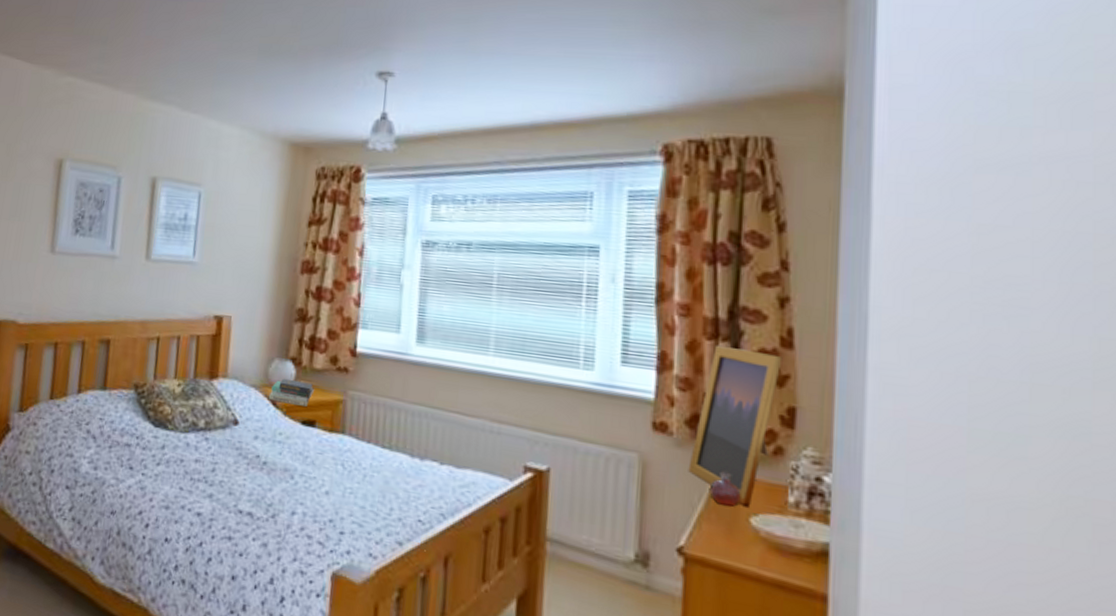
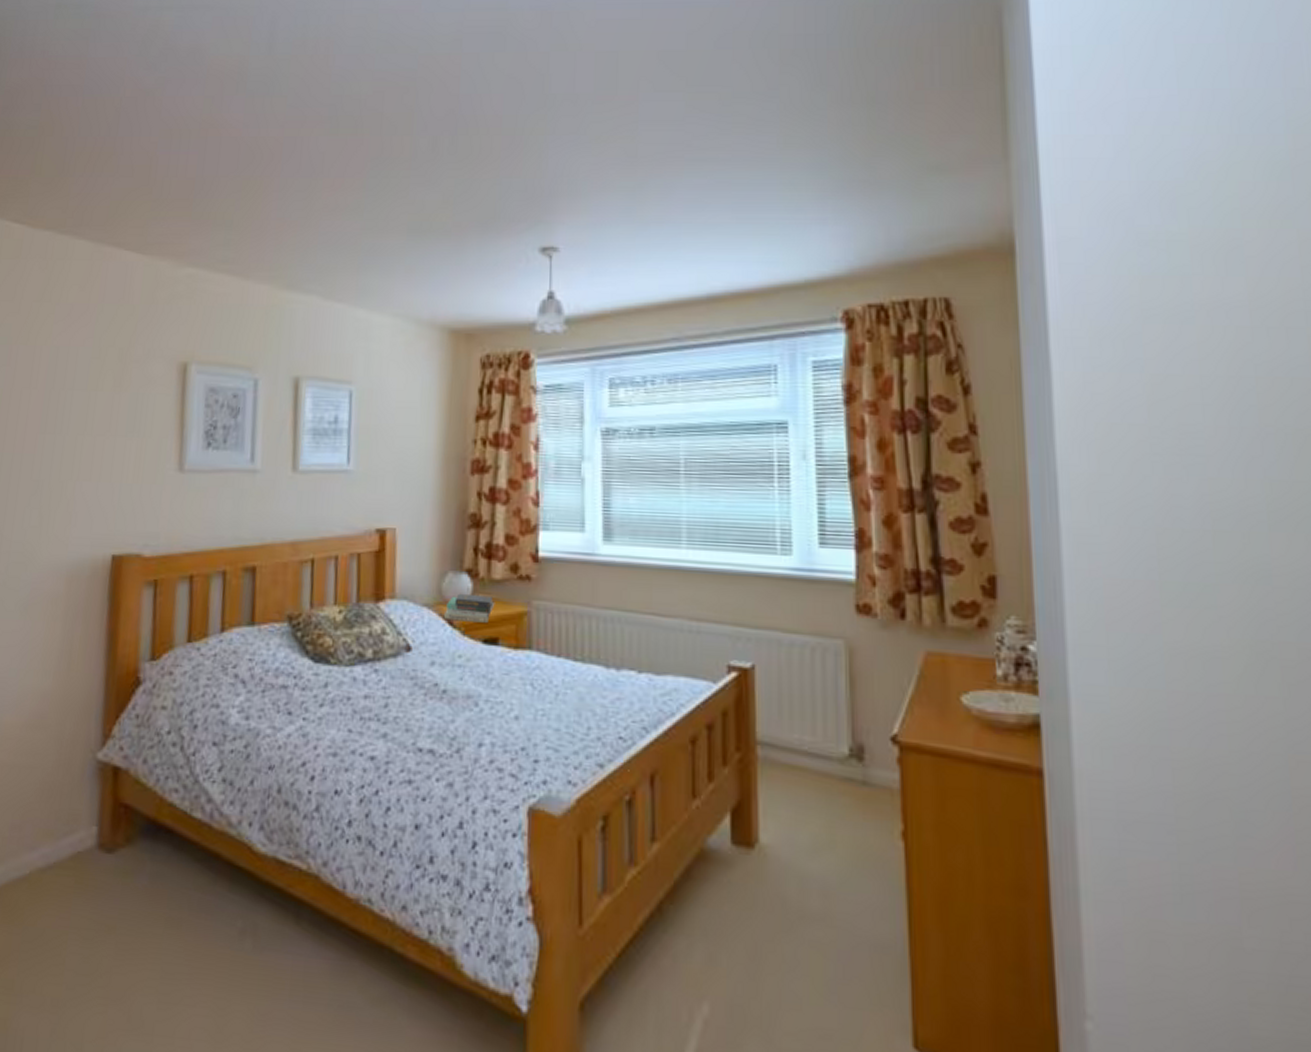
picture frame: present [688,344,783,509] -> none [895,517,979,687]
potion bottle: present [710,471,741,508] -> none [919,650,950,688]

